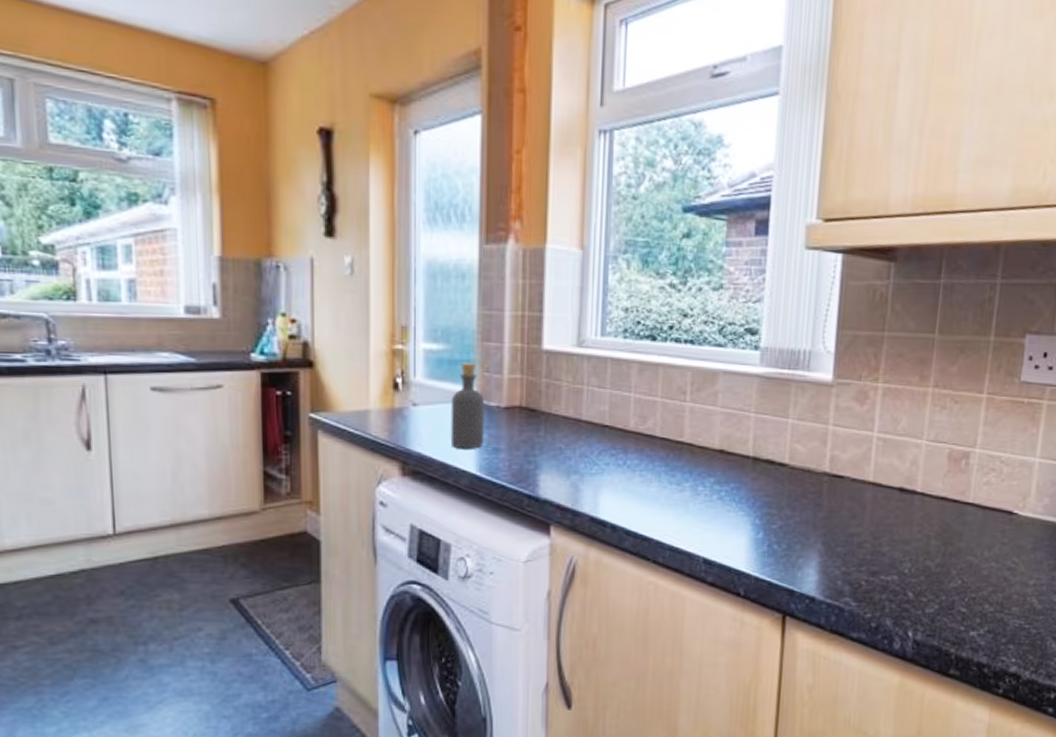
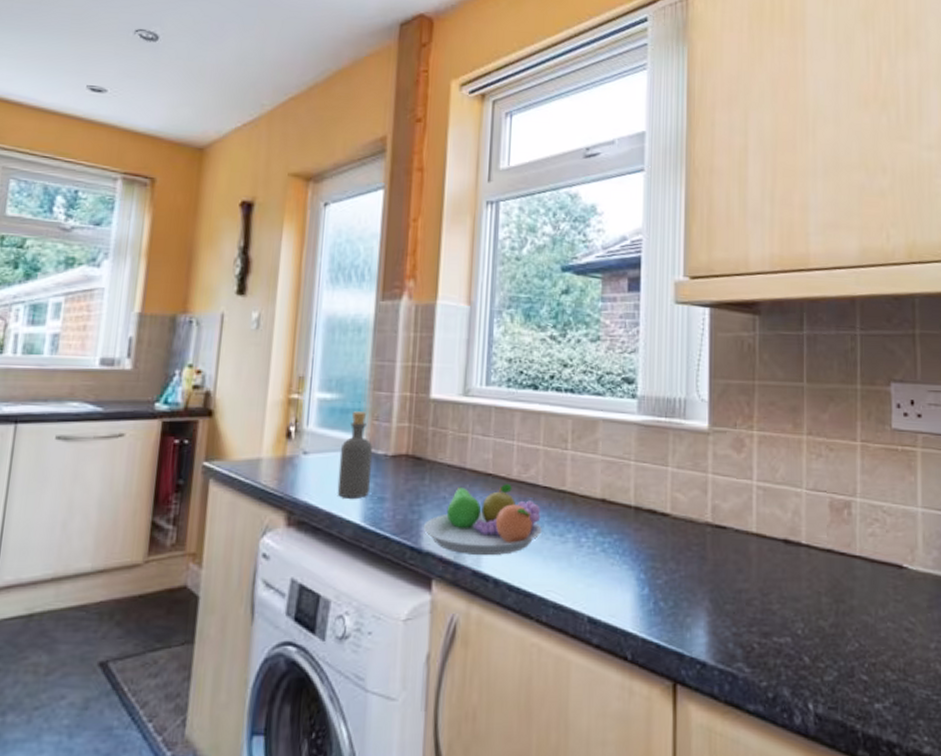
fruit bowl: none [539,435,659,503] -> present [423,484,542,556]

